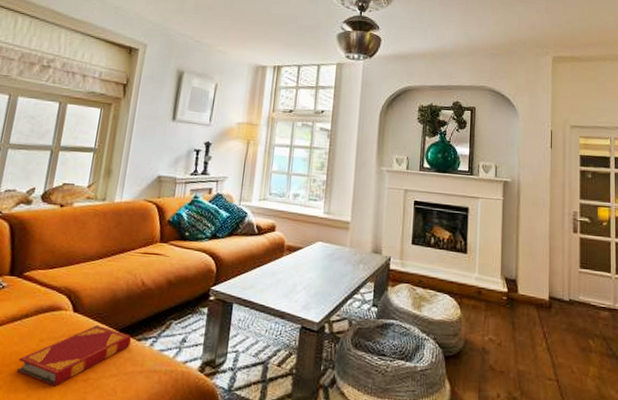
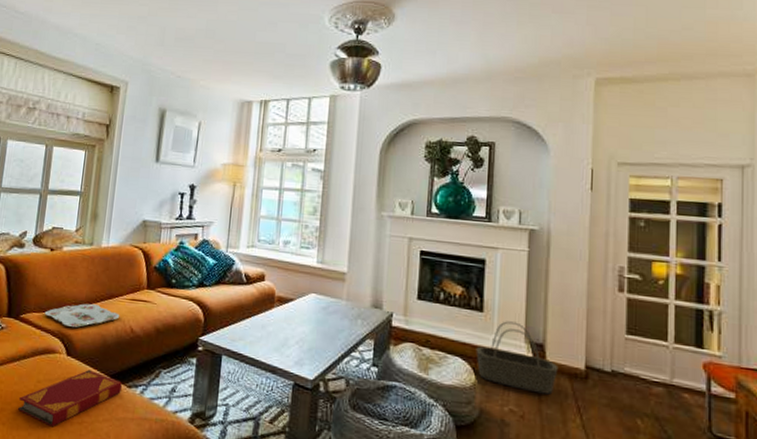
serving tray: none [50,258,132,283] -> present [44,303,120,328]
basket: none [461,261,528,323] -> present [476,321,559,395]

